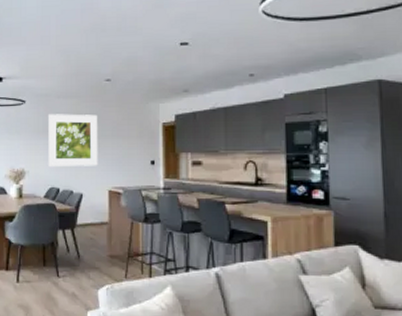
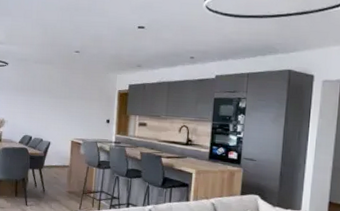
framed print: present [48,114,98,166] -> none [24,76,67,121]

